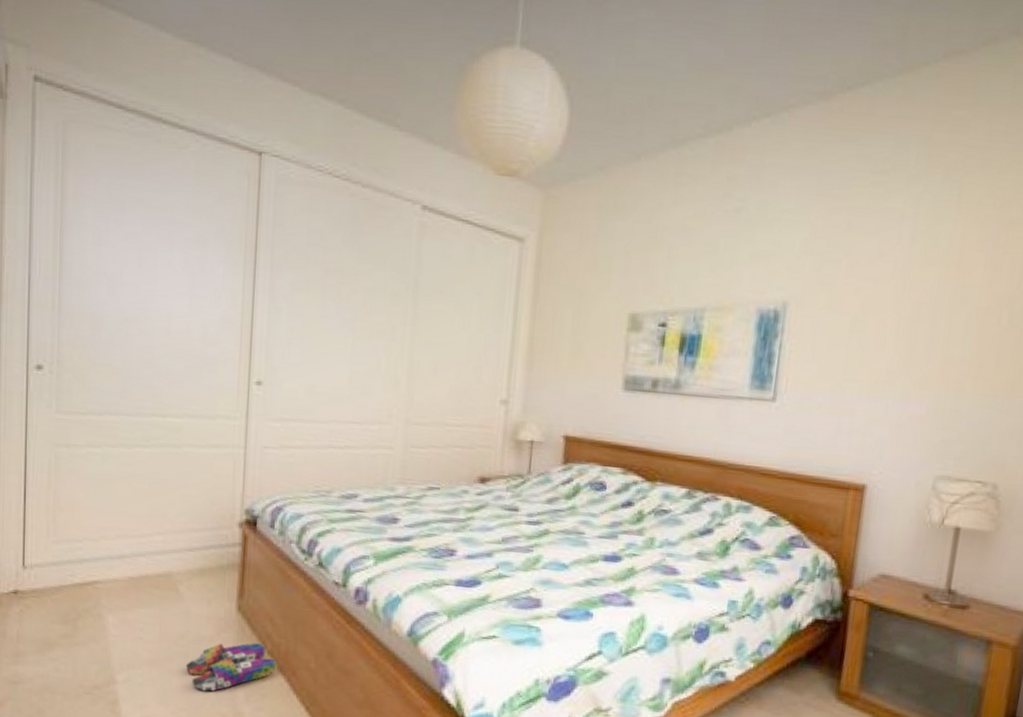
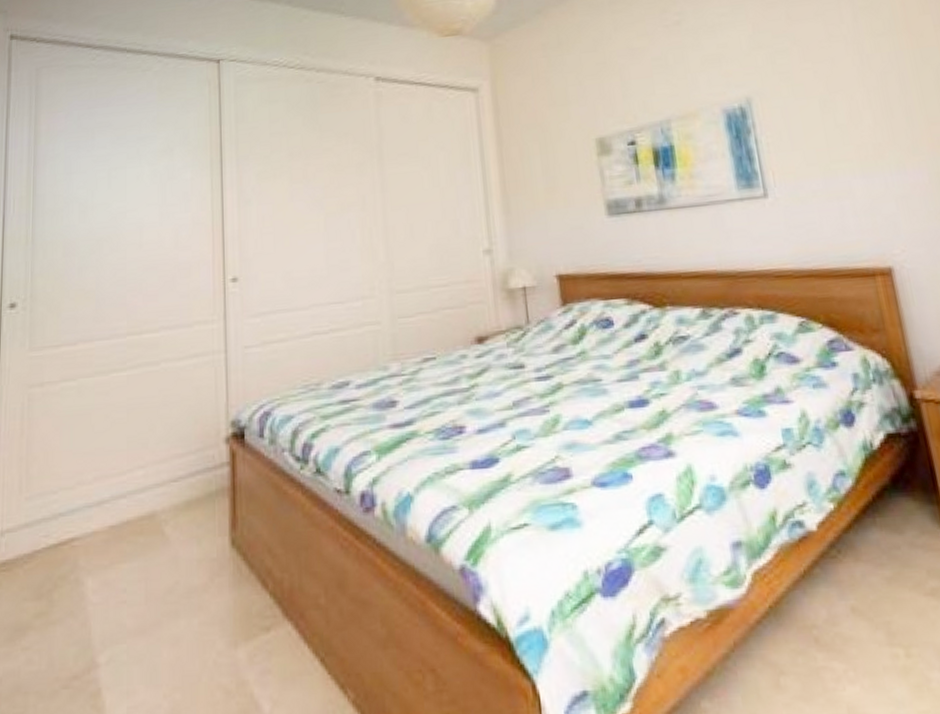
slippers: present [186,642,276,692] -> none [178,582,280,659]

